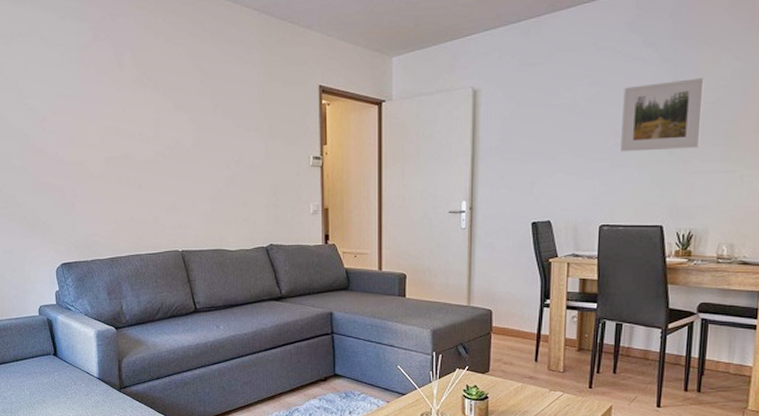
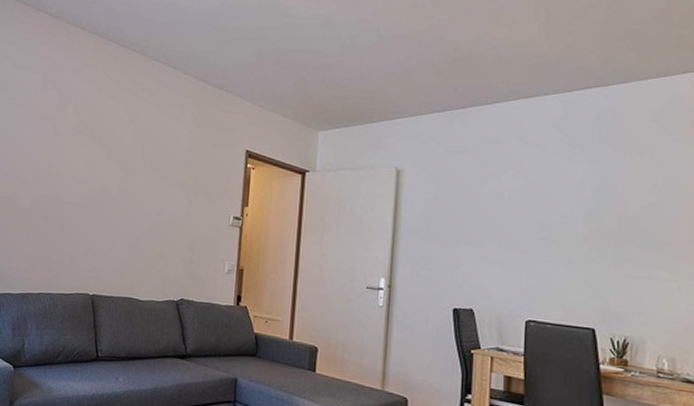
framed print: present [620,78,704,152] -> none [547,181,634,252]

